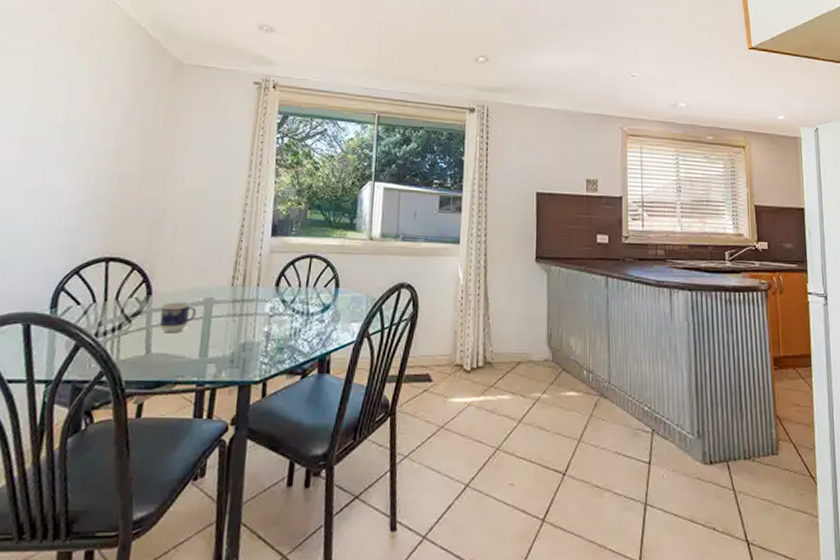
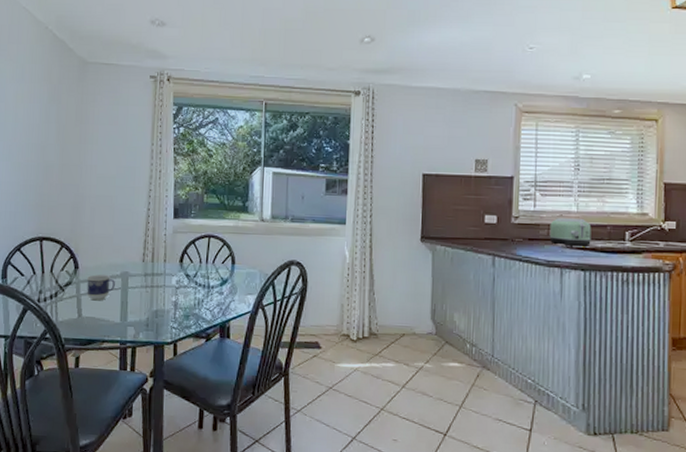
toaster: none [657,238,695,268] -> present [549,218,592,248]

